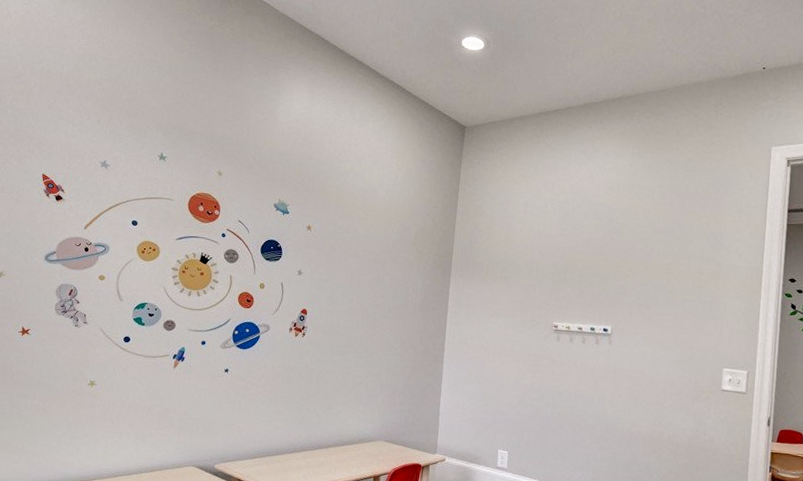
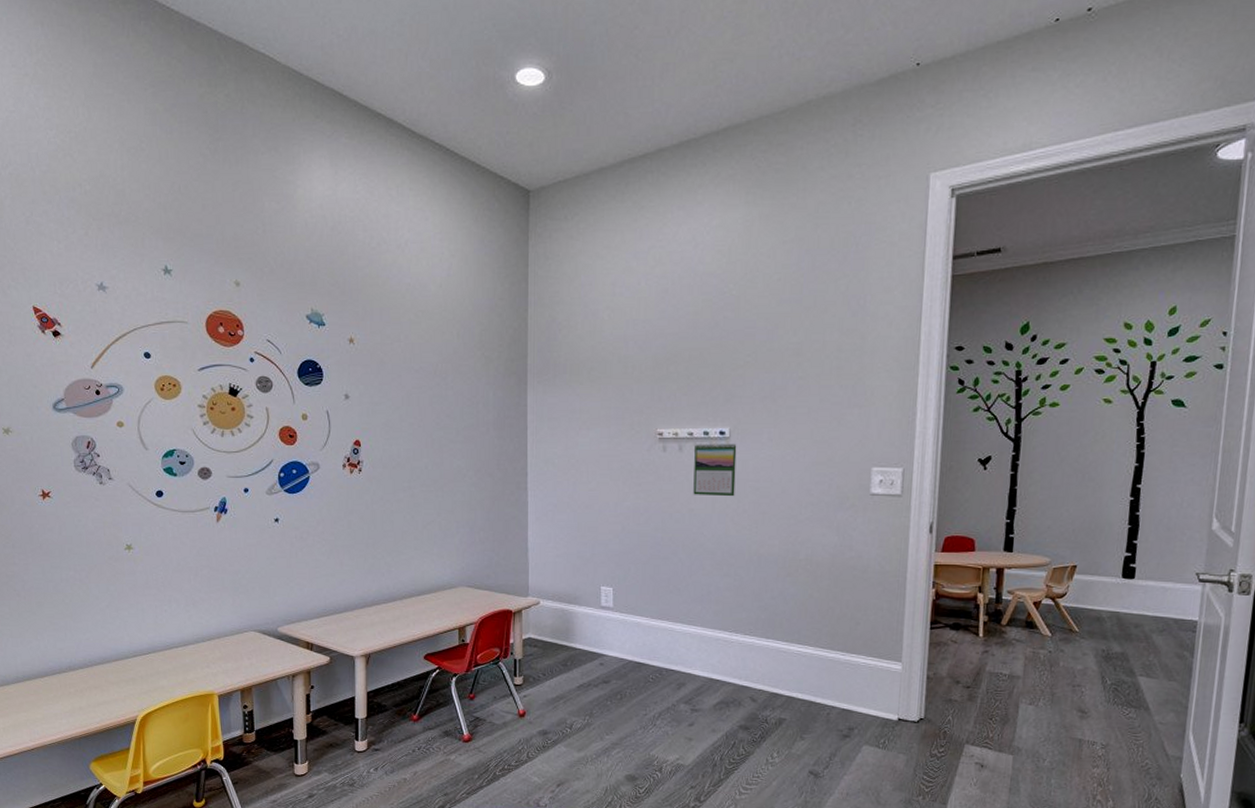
calendar: none [579,336,617,383] -> present [693,442,737,497]

